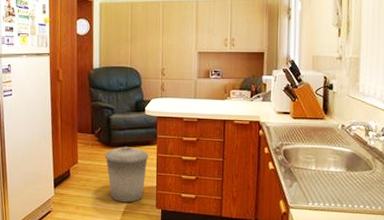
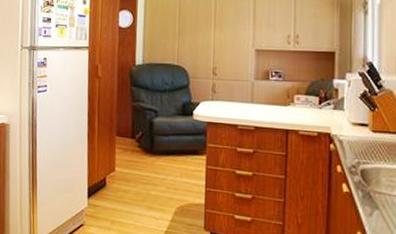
trash can: present [105,147,149,203] -> none [146,155,197,221]

